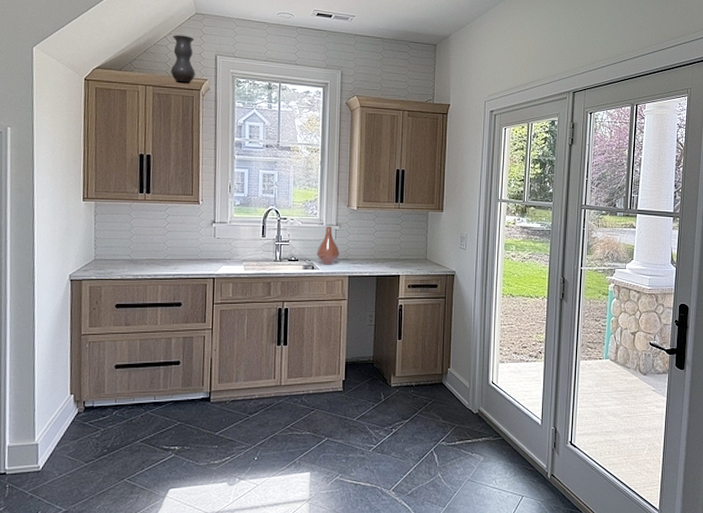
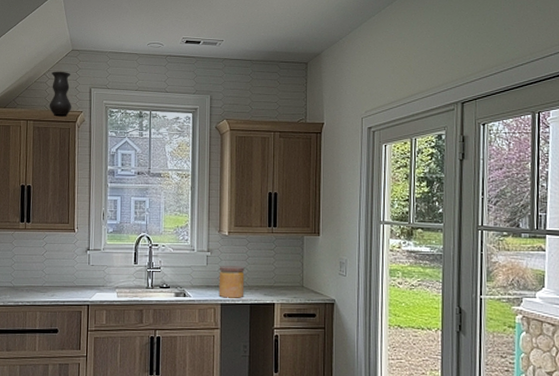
vase: present [317,226,340,265] -> none [188,252,211,293]
jar: none [346,238,372,271] -> present [218,265,245,298]

